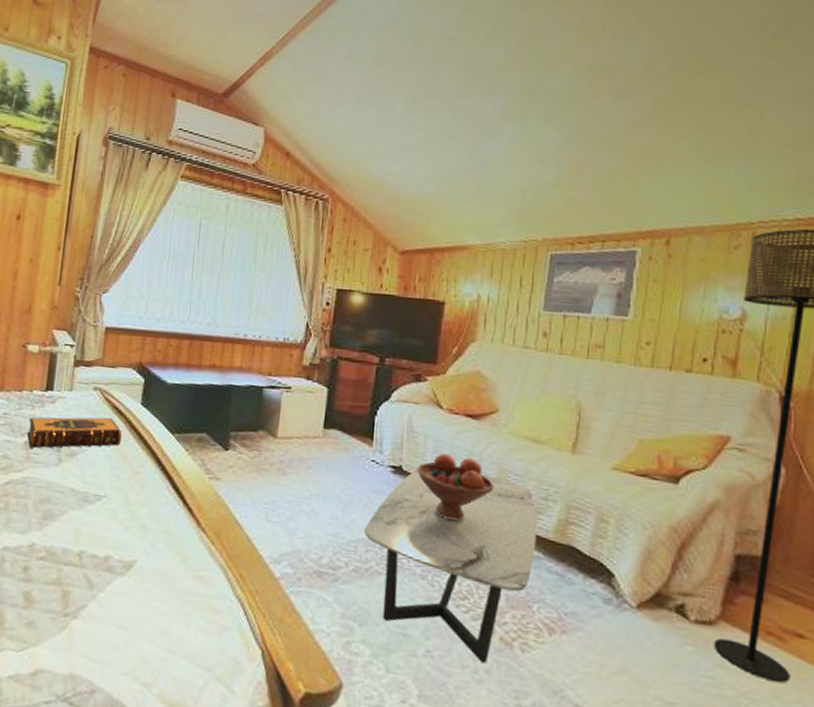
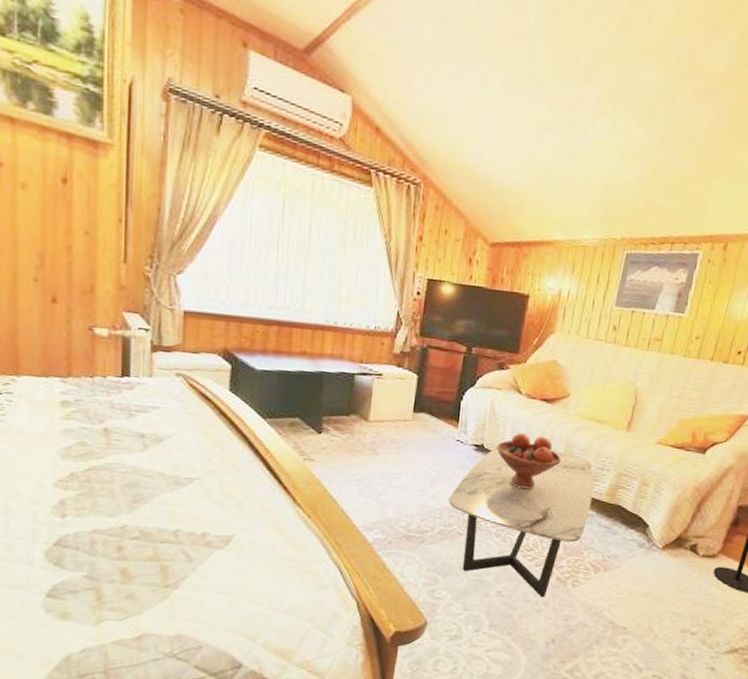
hardback book: present [27,417,122,450] -> none [105,403,210,436]

